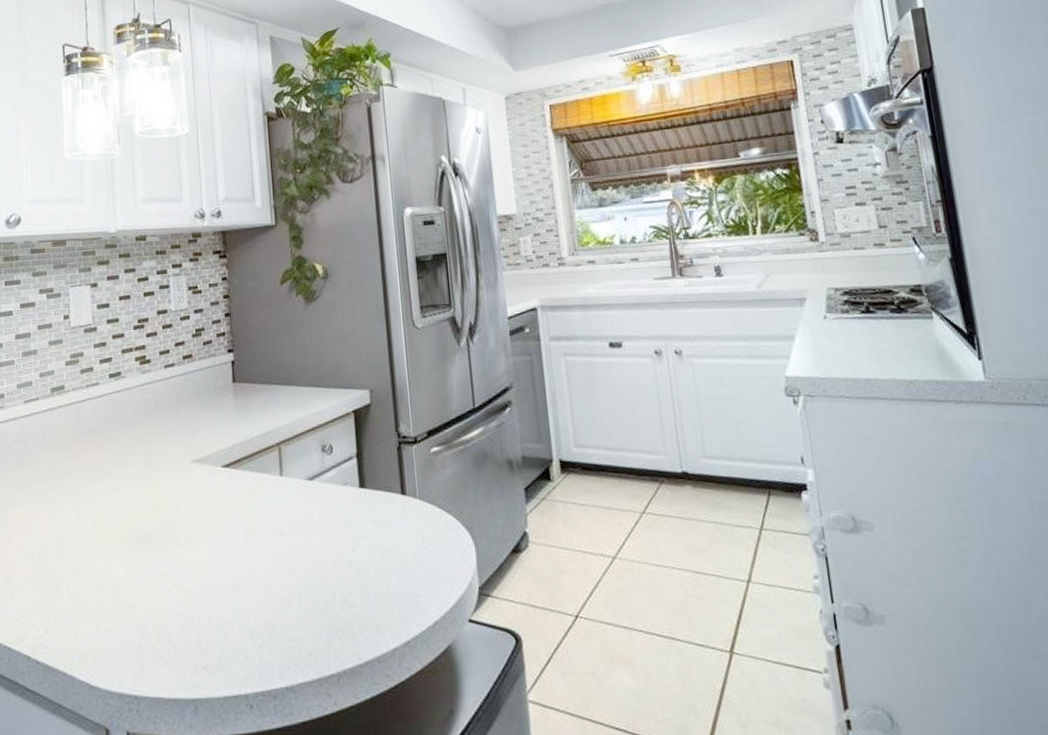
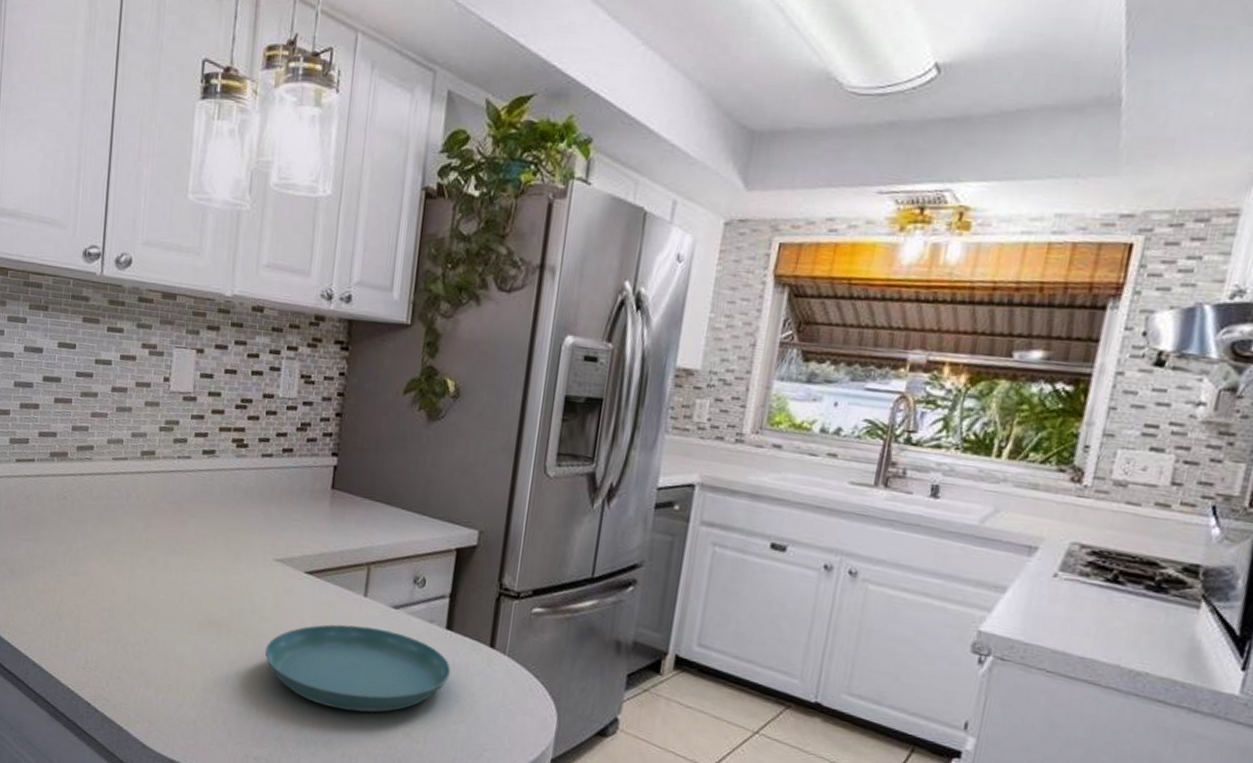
saucer: none [196,502,373,594] -> present [264,624,452,713]

